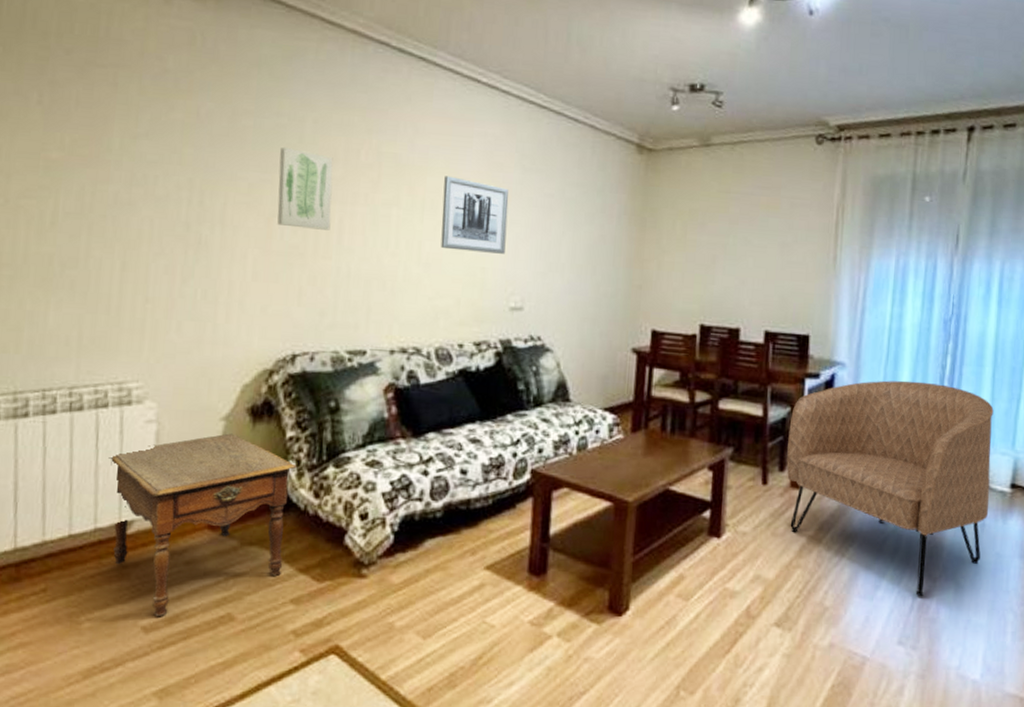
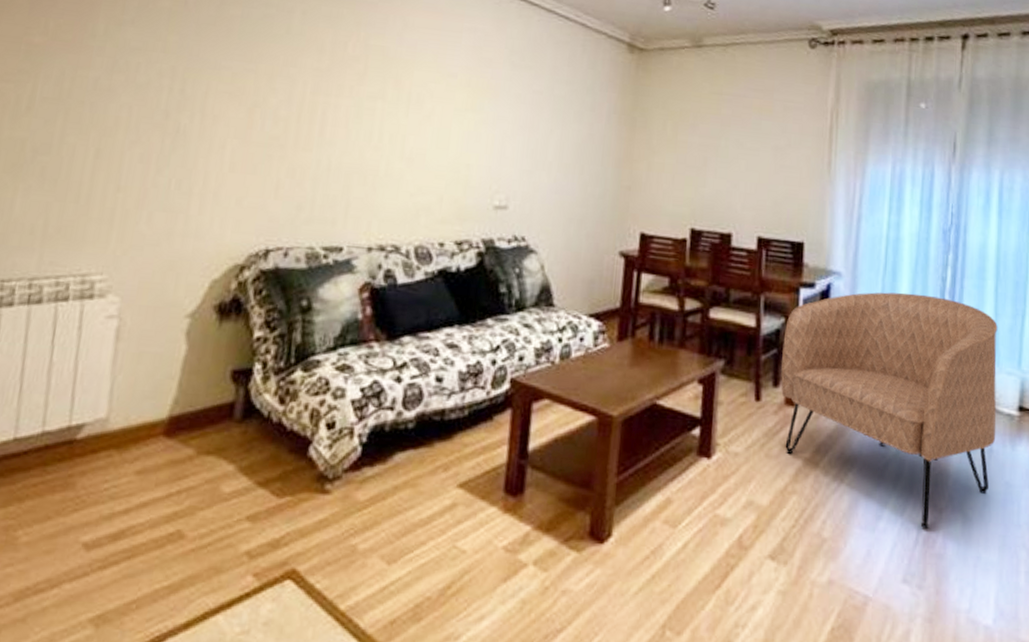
side table: present [108,433,297,616] -> none [59,332,263,532]
wall art: present [277,147,333,230] -> none [259,38,320,122]
wall art: present [440,176,509,254] -> none [425,70,497,151]

